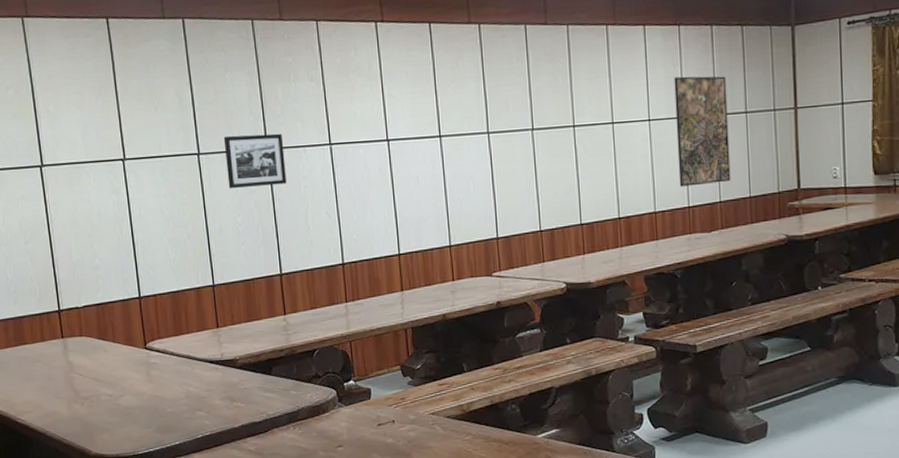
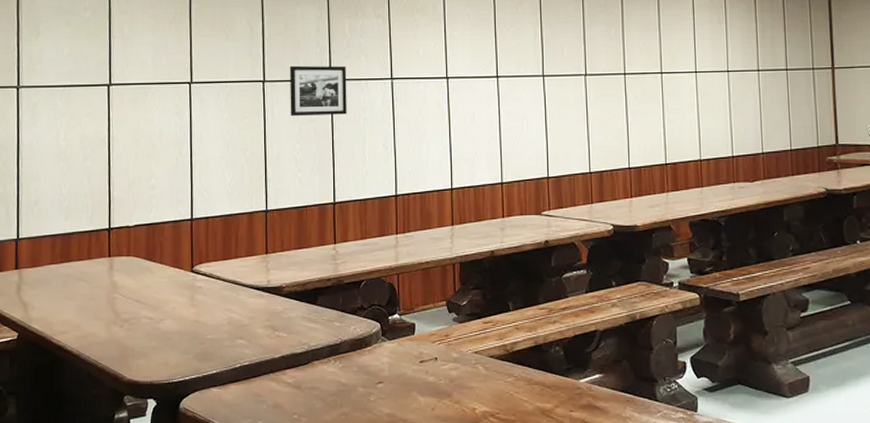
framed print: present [674,76,731,187] -> none [719,33,773,137]

